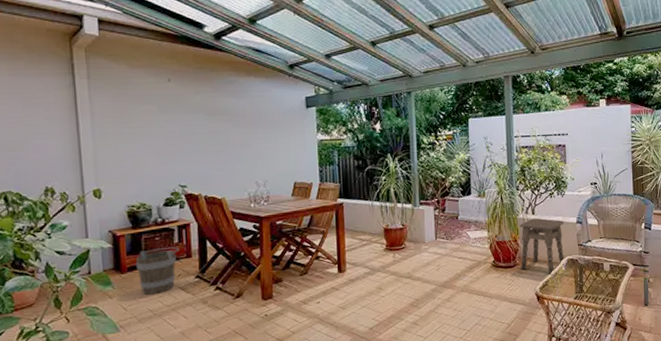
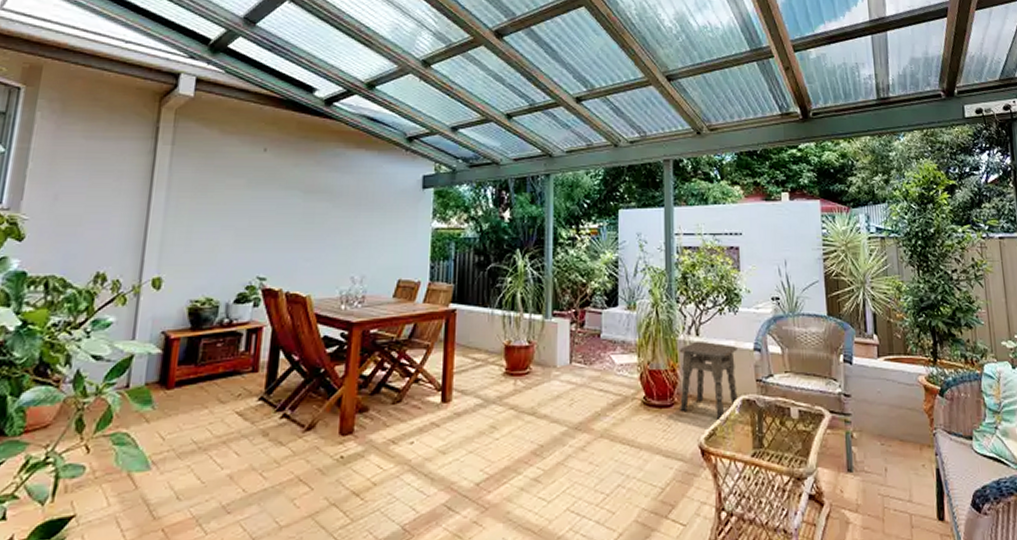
bucket: present [135,247,180,295] -> none [186,357,245,420]

